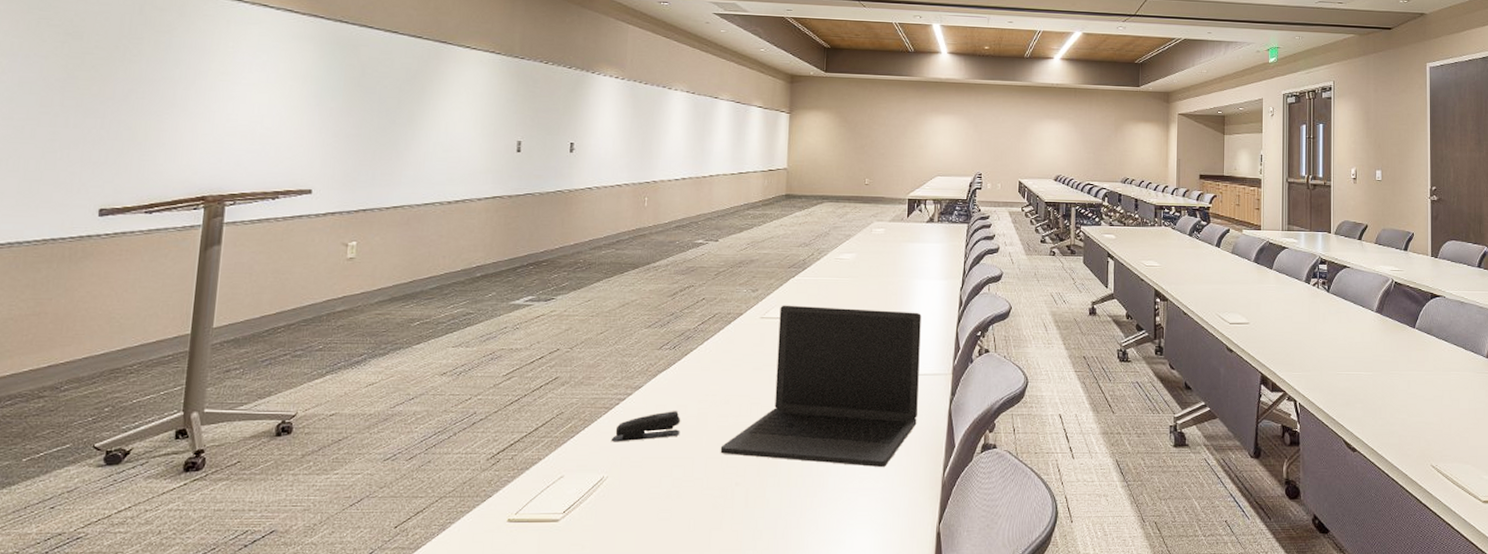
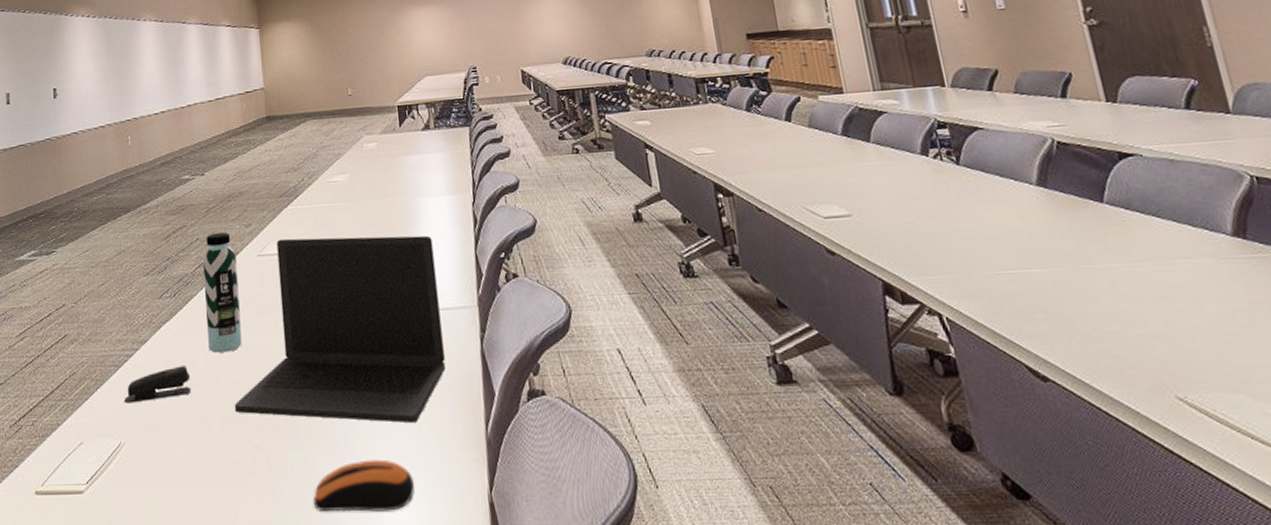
water bottle: none [702,295,740,401] -> present [202,232,242,353]
computer mouse: none [783,496,875,540] -> present [313,459,415,512]

